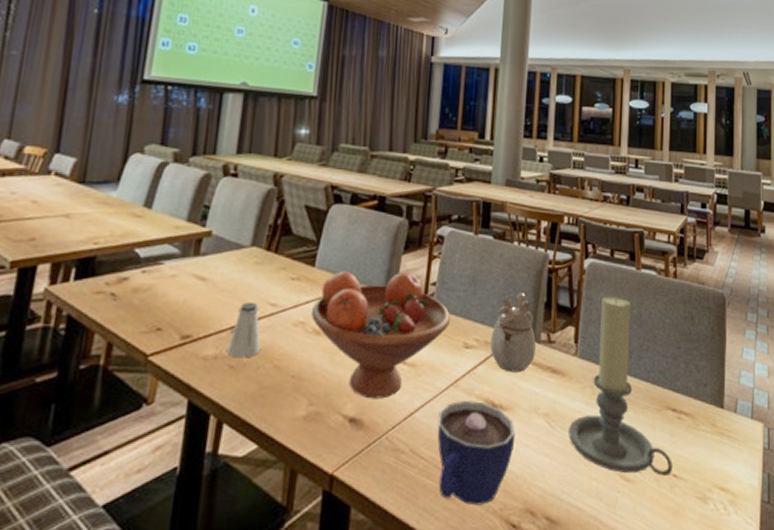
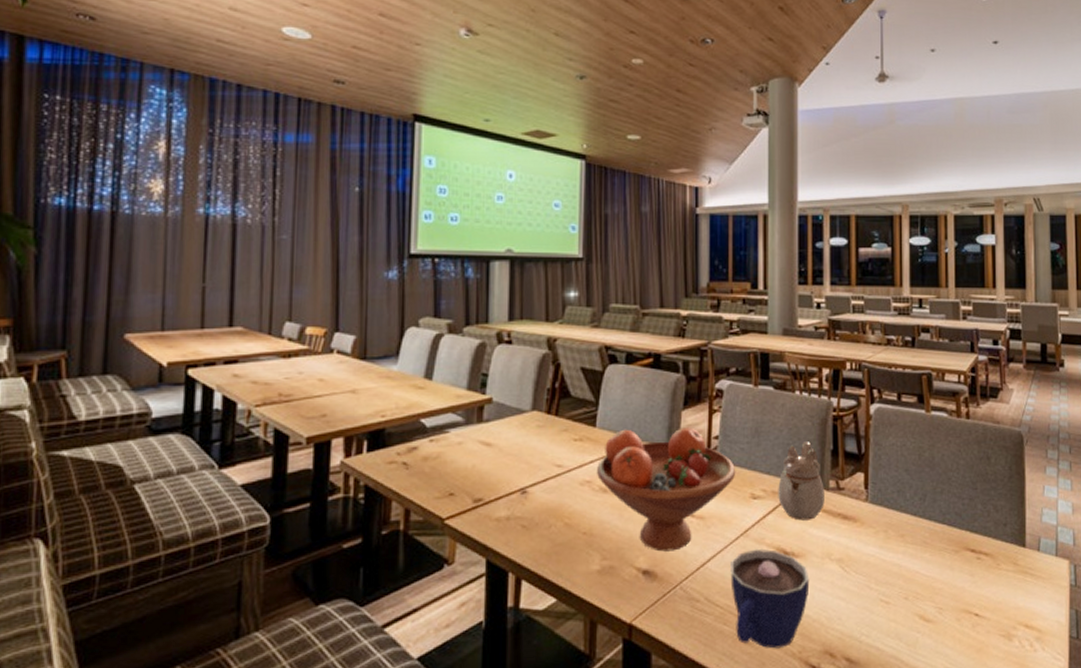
saltshaker: present [227,301,261,358] -> none [519,464,551,518]
candle holder: present [568,296,672,477] -> none [864,440,974,616]

